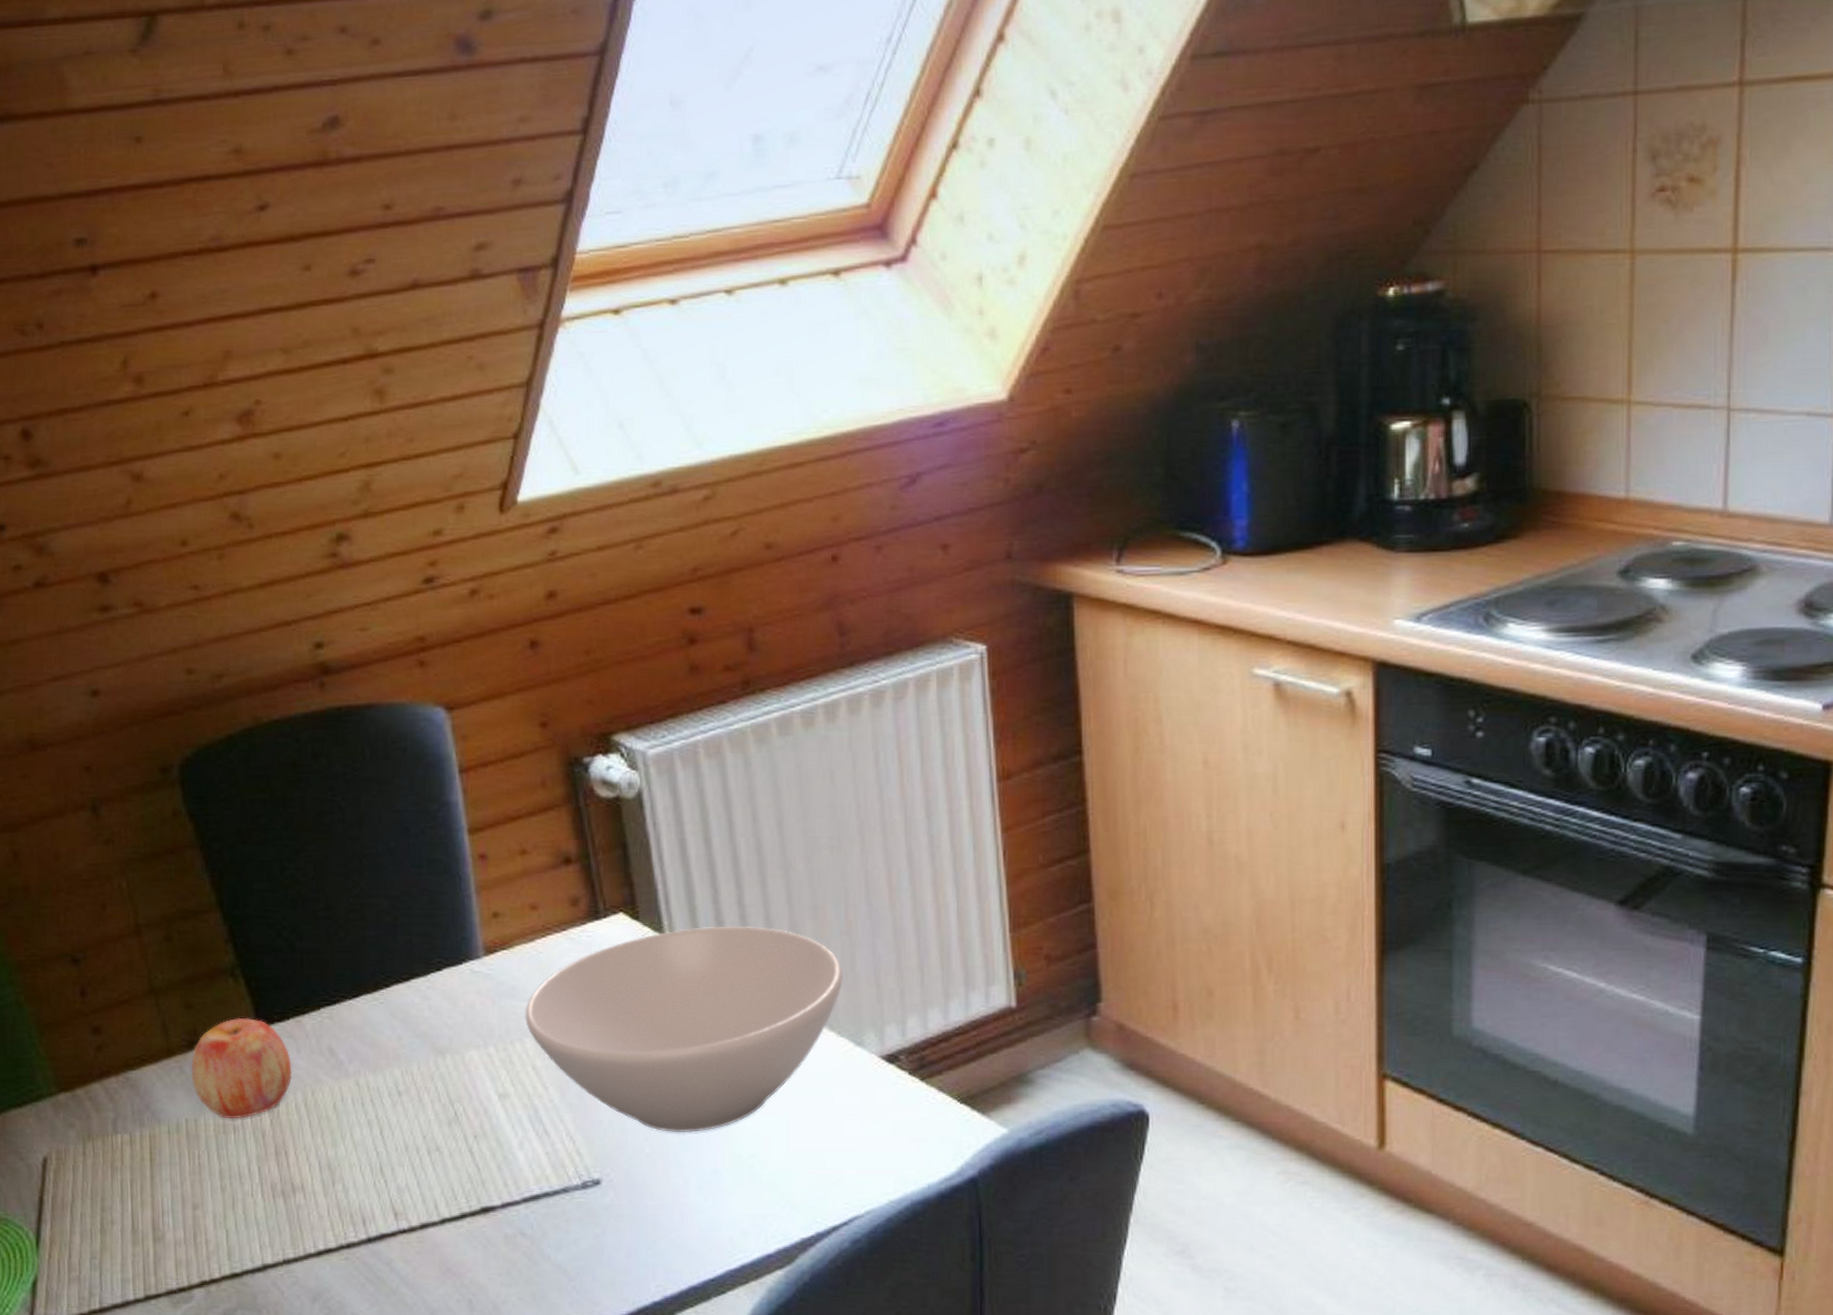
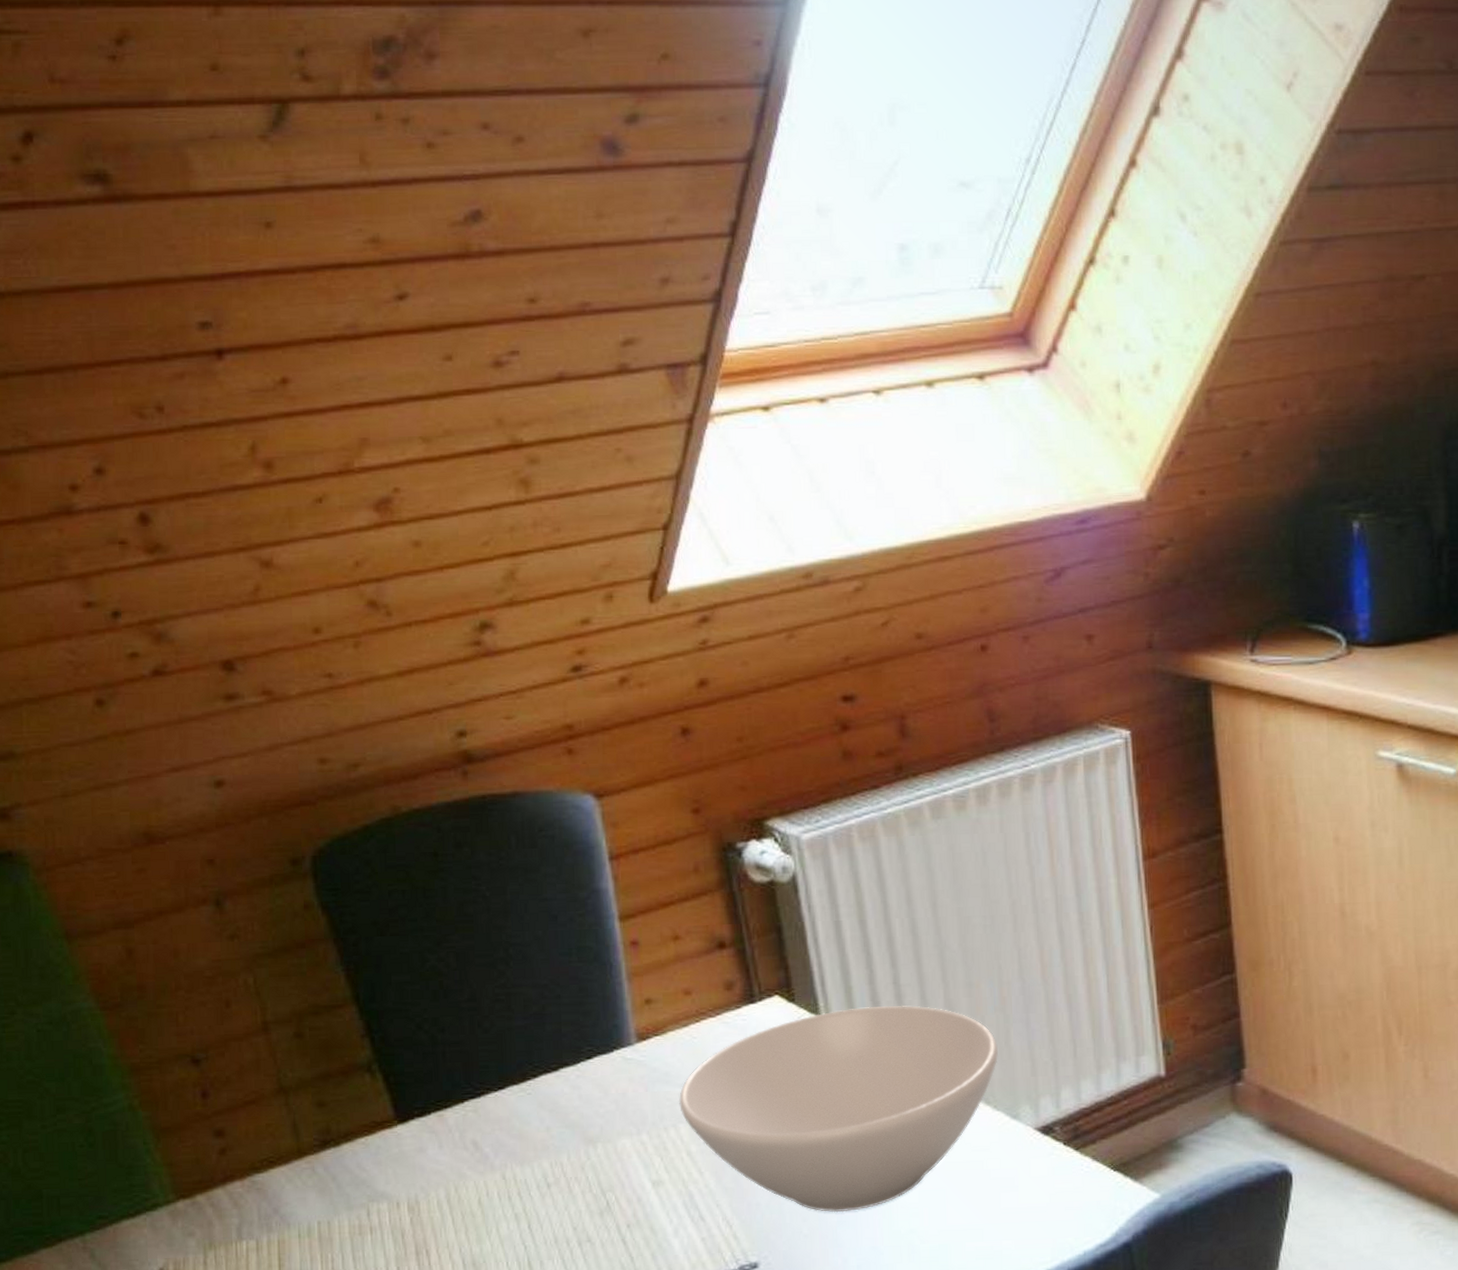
apple: present [191,1017,292,1119] -> none [323,1113,434,1220]

